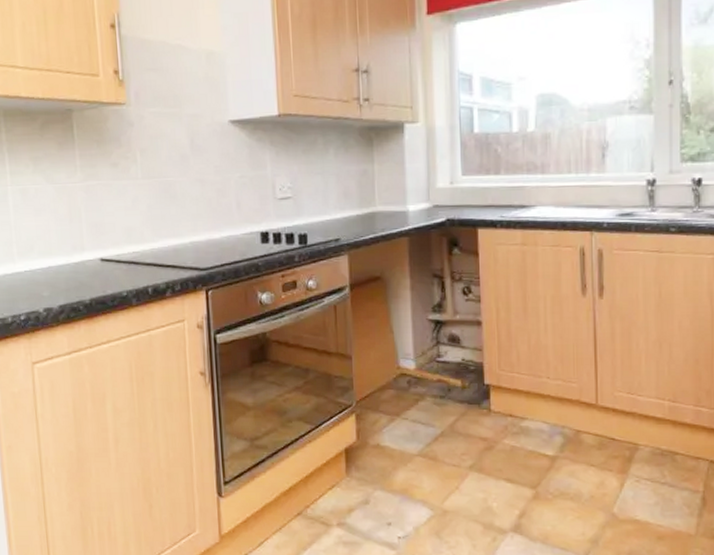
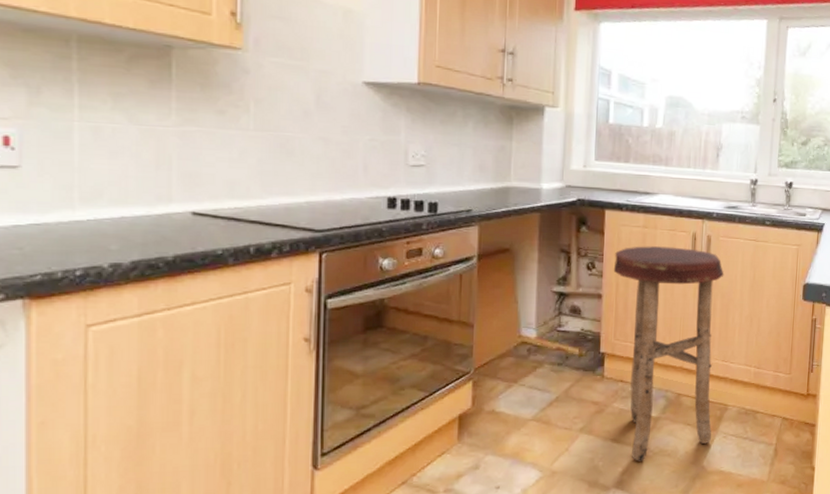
stool: none [491,264,622,504] -> present [613,246,724,462]

